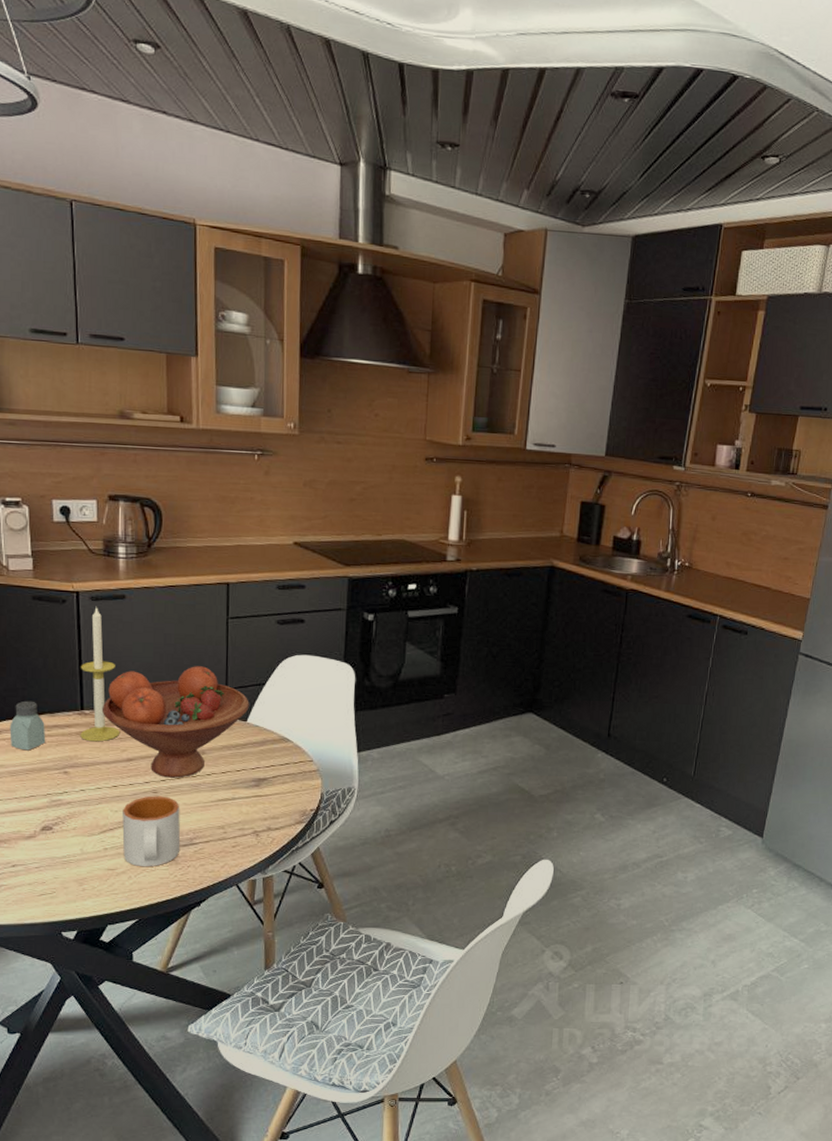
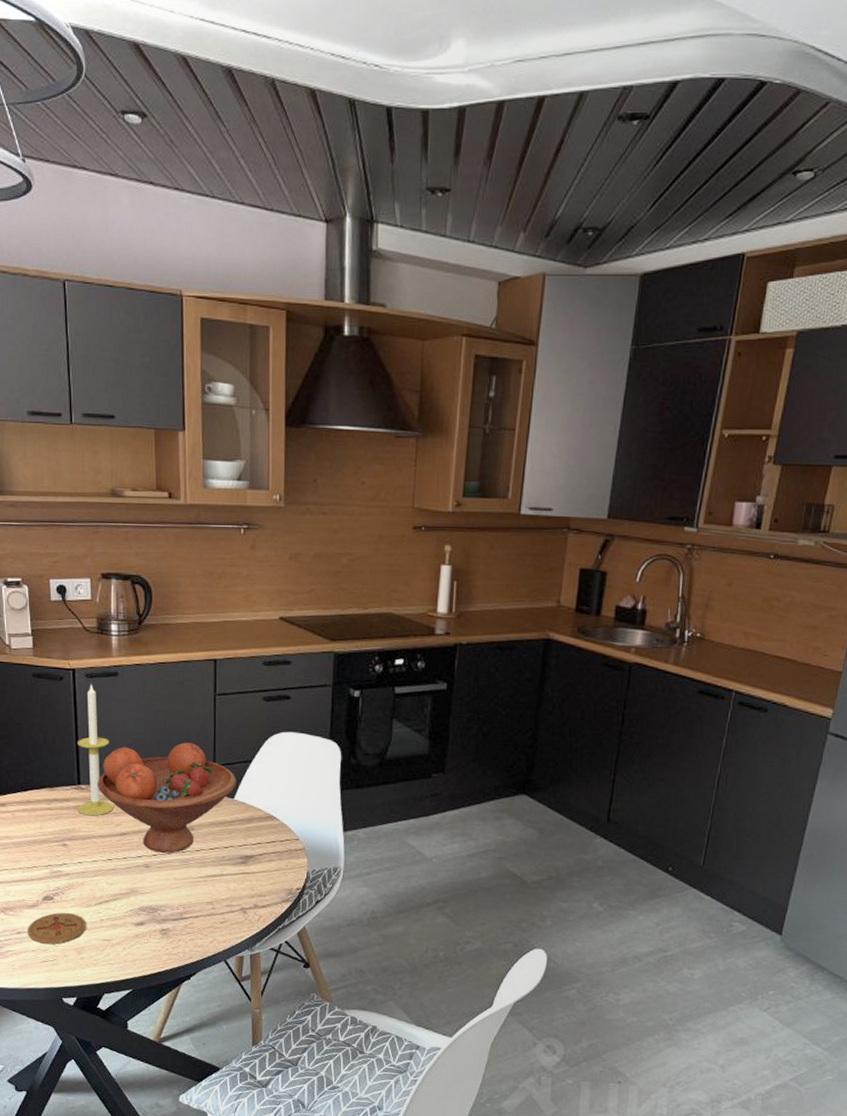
saltshaker: present [9,700,46,751] -> none [14,775,47,823]
coaster: none [24,842,88,876] -> present [28,912,86,944]
mug: present [122,796,180,867] -> none [117,870,171,940]

